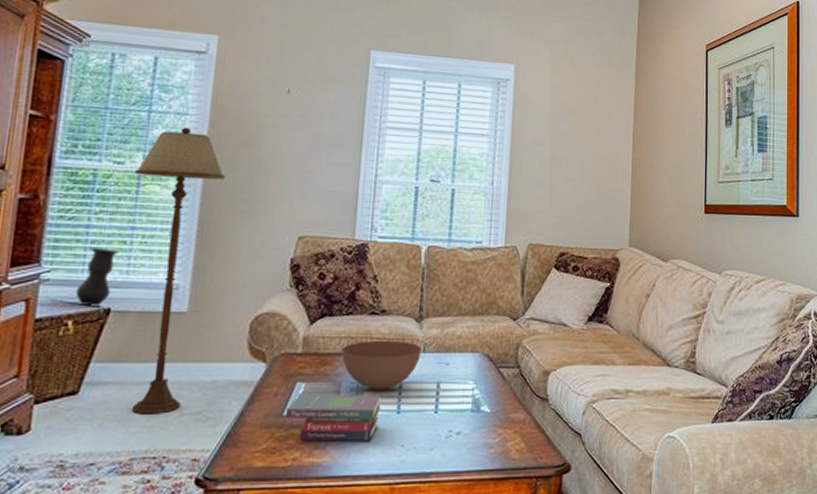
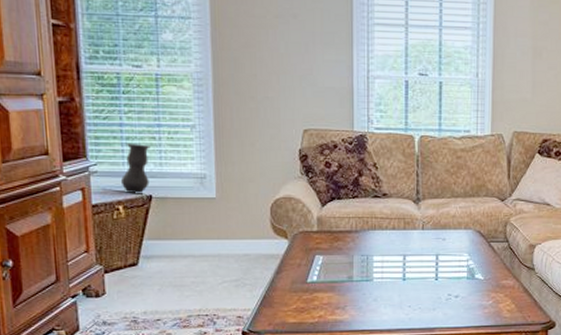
floor lamp: present [131,126,225,415] -> none [153,30,231,281]
books: present [285,393,381,442] -> none [309,264,389,304]
decorative bowl: present [342,341,421,390] -> none [352,220,420,261]

